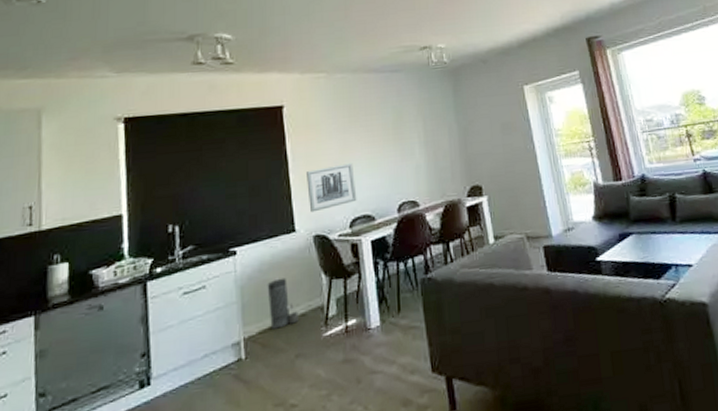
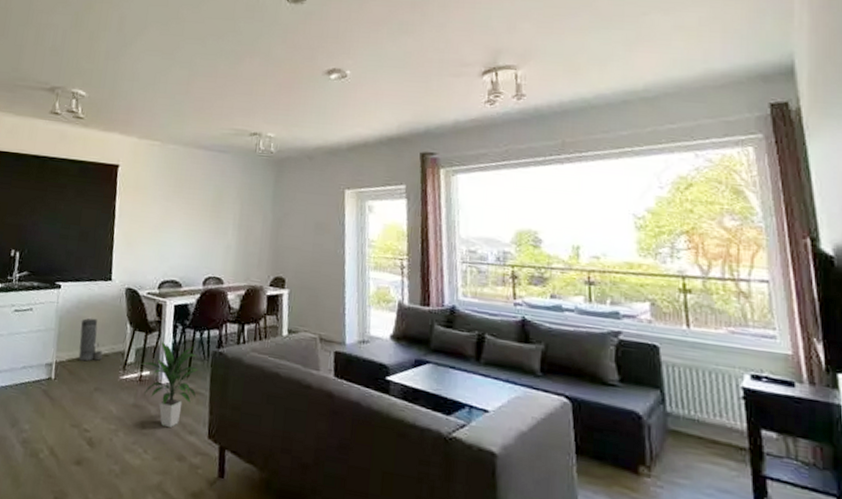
wall art: present [307,163,357,213] -> none [126,228,171,267]
indoor plant: none [345,279,410,374] -> present [142,340,198,427]

